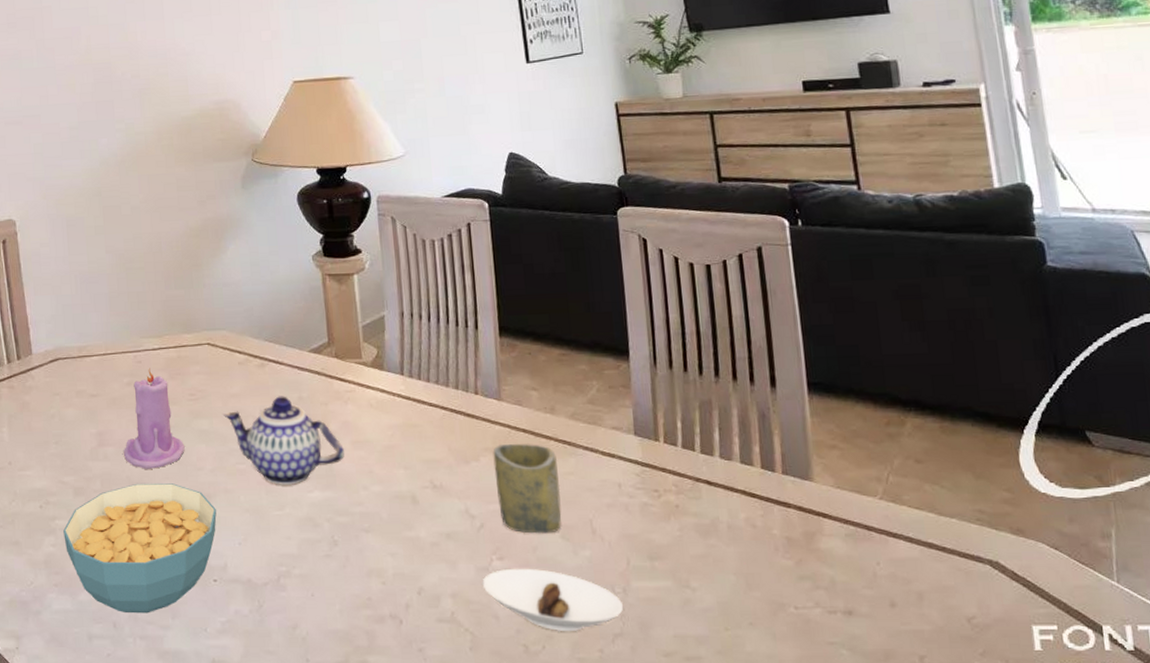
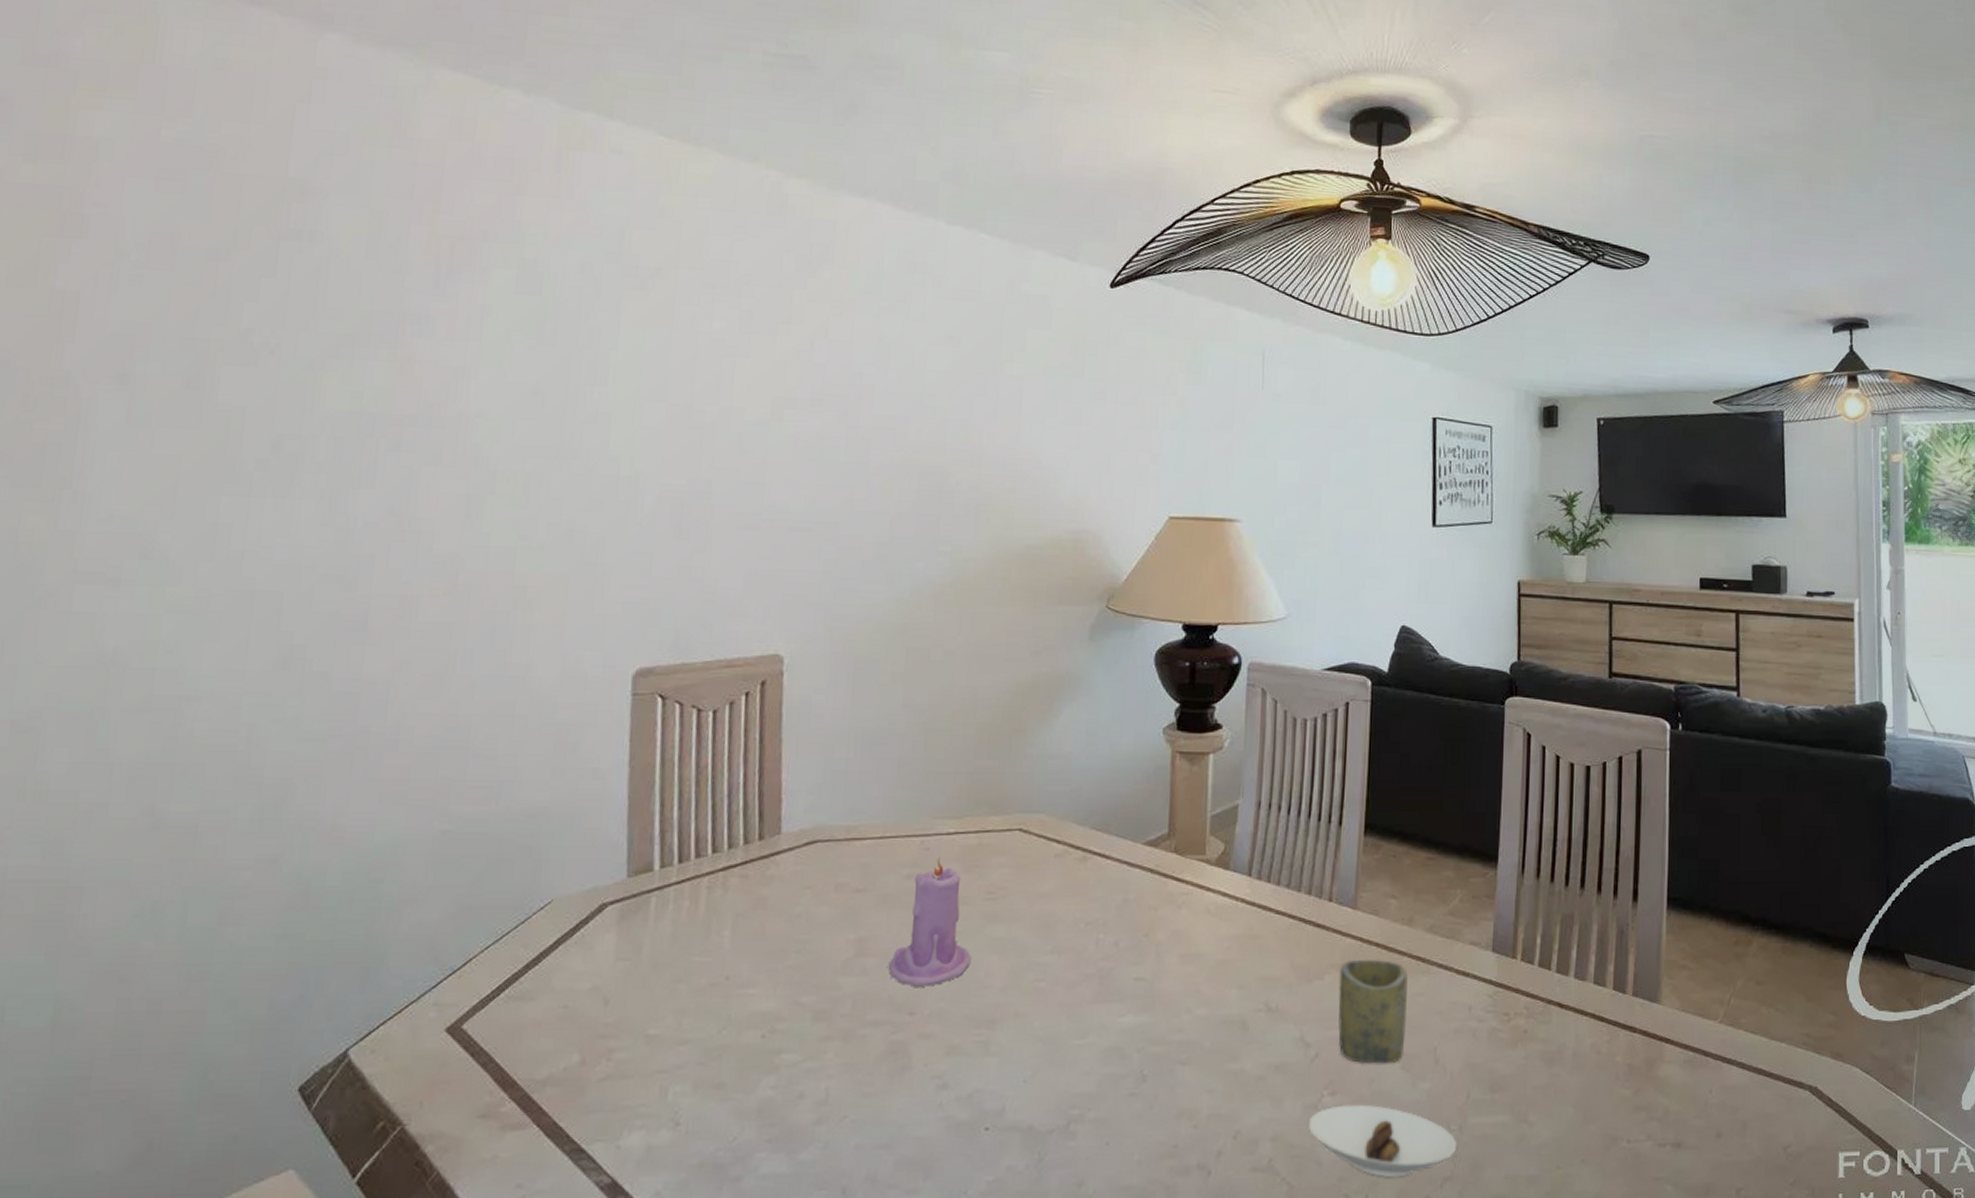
cereal bowl: present [63,483,217,614] -> none [789,1004,1001,1175]
teapot: present [222,396,344,485] -> none [1025,897,1170,1008]

